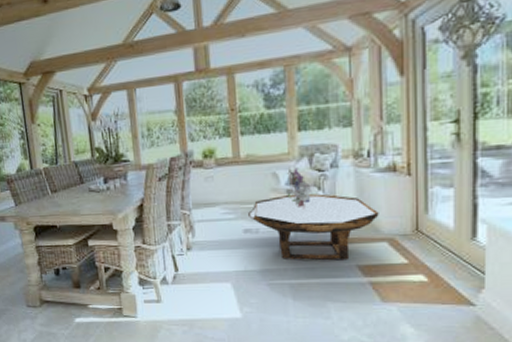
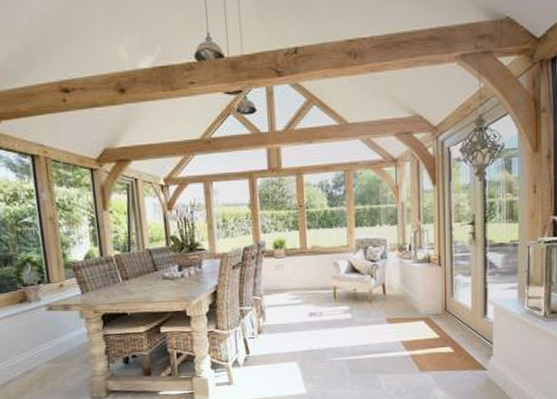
coffee table: present [248,194,379,261] -> none [313,281,418,339]
bouquet: present [283,166,313,210] -> none [343,257,367,295]

